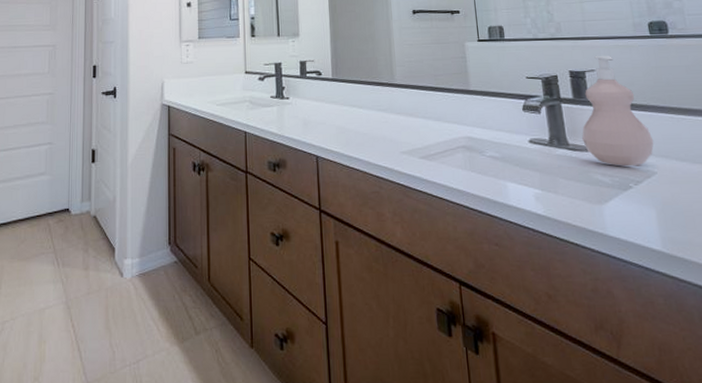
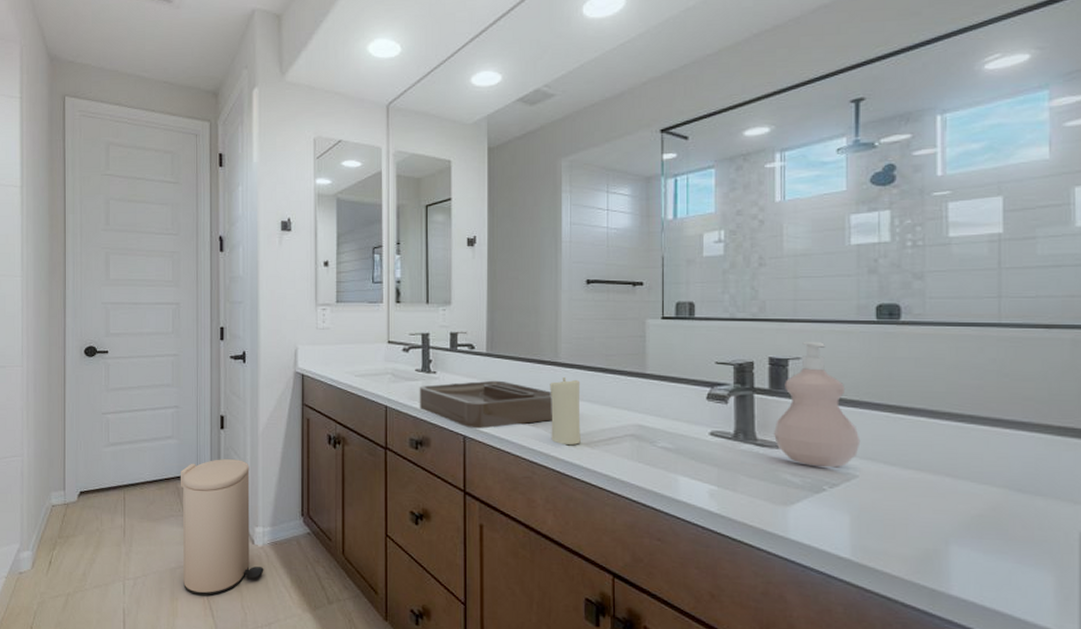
pedal bin: none [52,192,132,337] -> present [181,459,264,596]
decorative tray: none [274,102,393,149] -> present [419,380,552,429]
candle: none [389,97,420,160] -> present [550,378,581,446]

